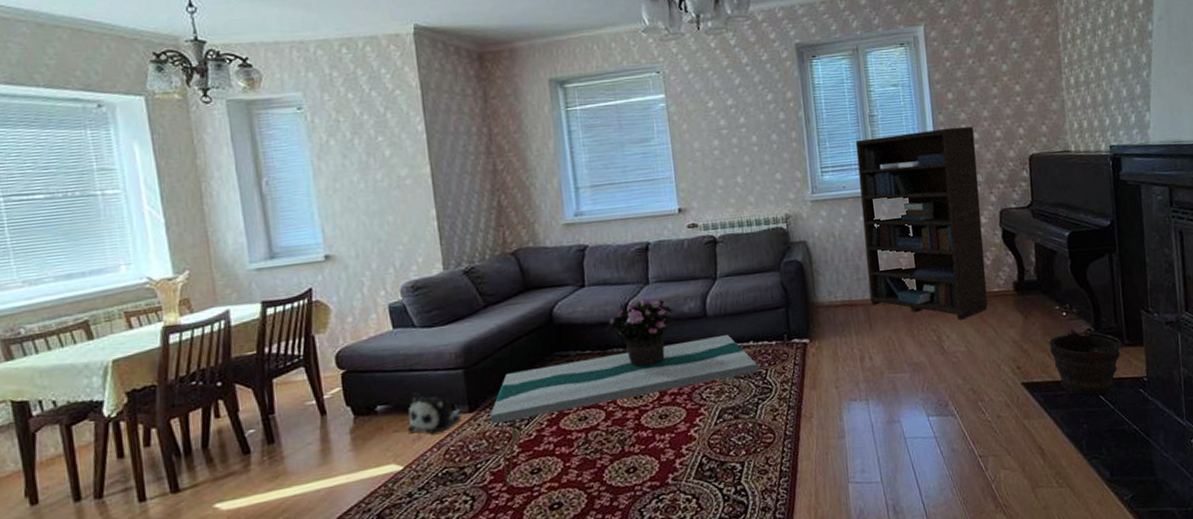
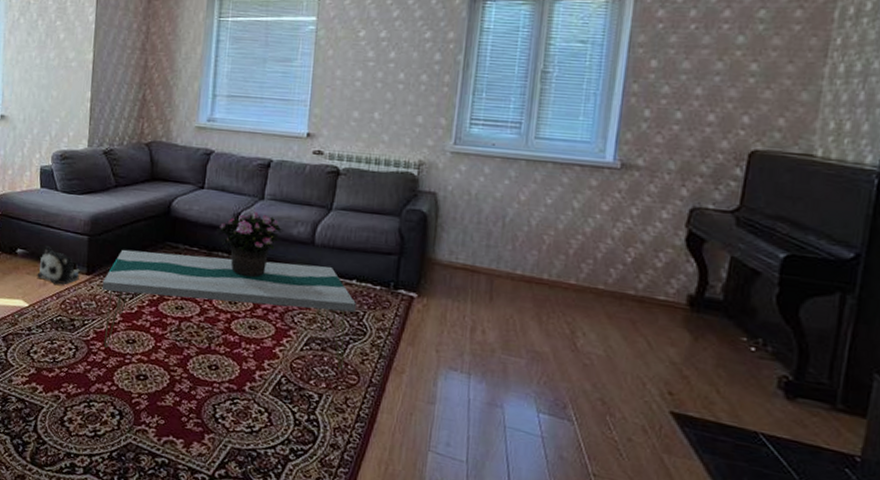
bookcase: present [855,127,988,320] -> none [496,96,677,321]
bucket: present [1049,329,1122,397] -> none [720,369,832,461]

